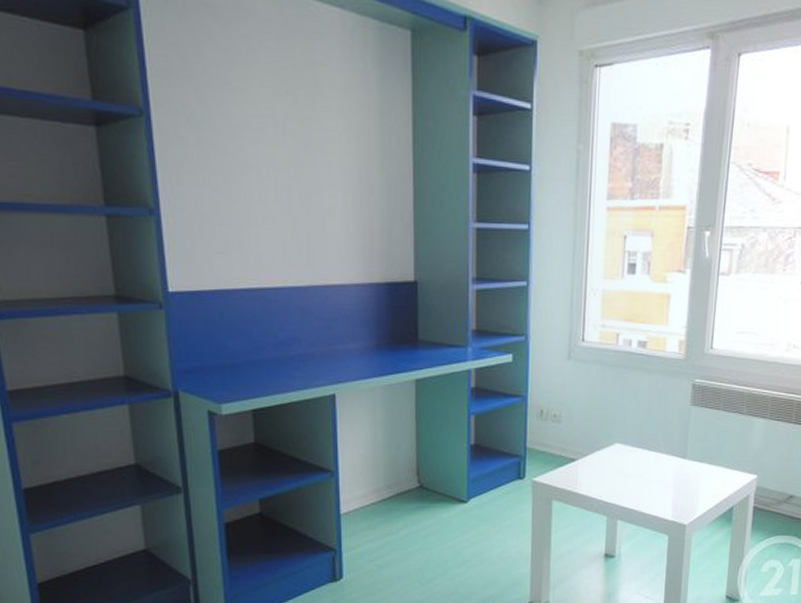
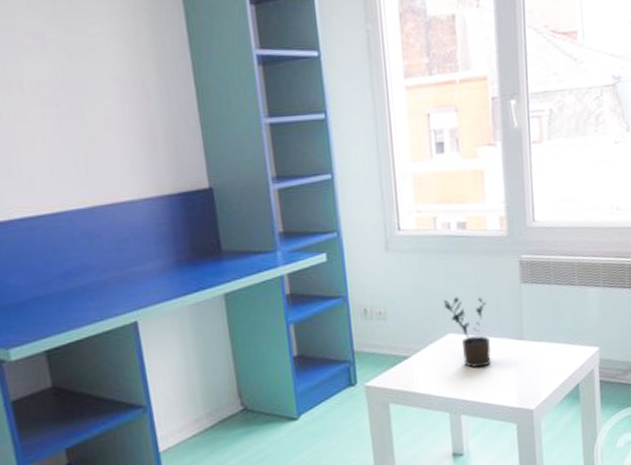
potted plant: none [616,410,656,479] -> present [444,297,491,369]

